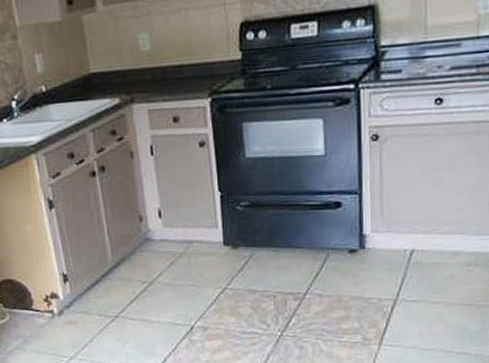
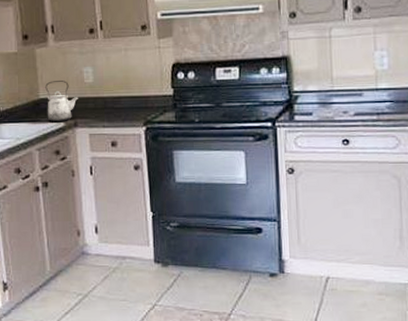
kettle: none [96,50,135,99] -> present [45,81,79,123]

